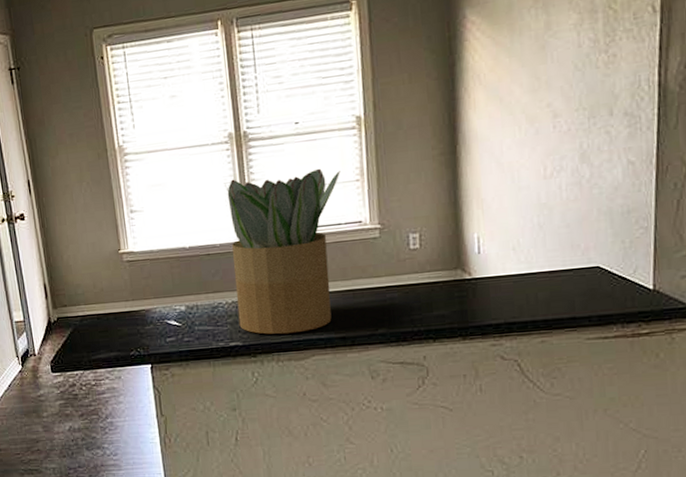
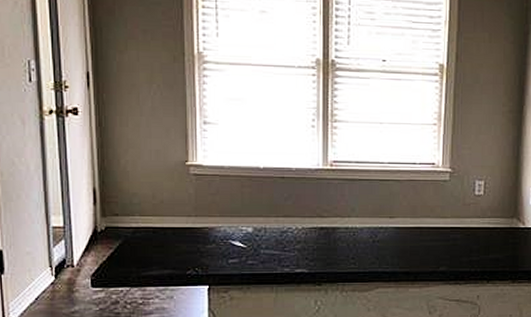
potted plant: present [225,168,341,335] -> none [307,105,420,265]

